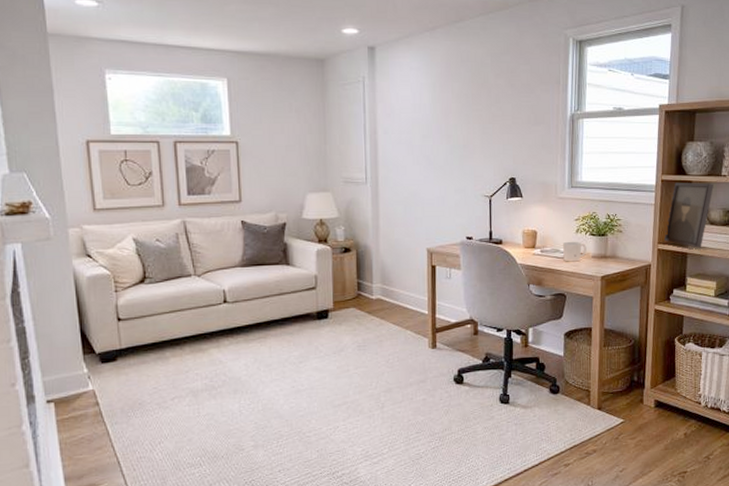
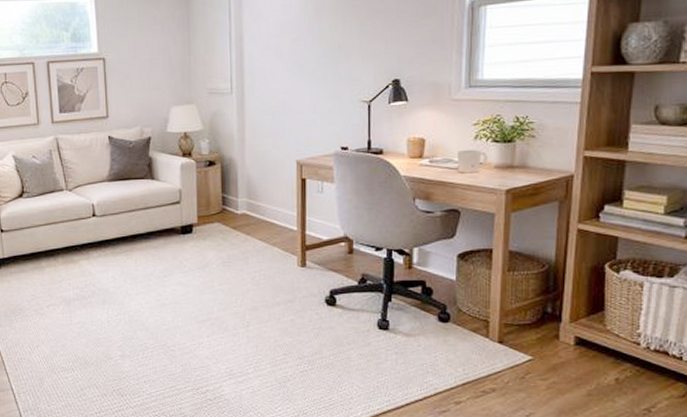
picture frame: present [664,182,714,248] -> none [593,73,667,155]

